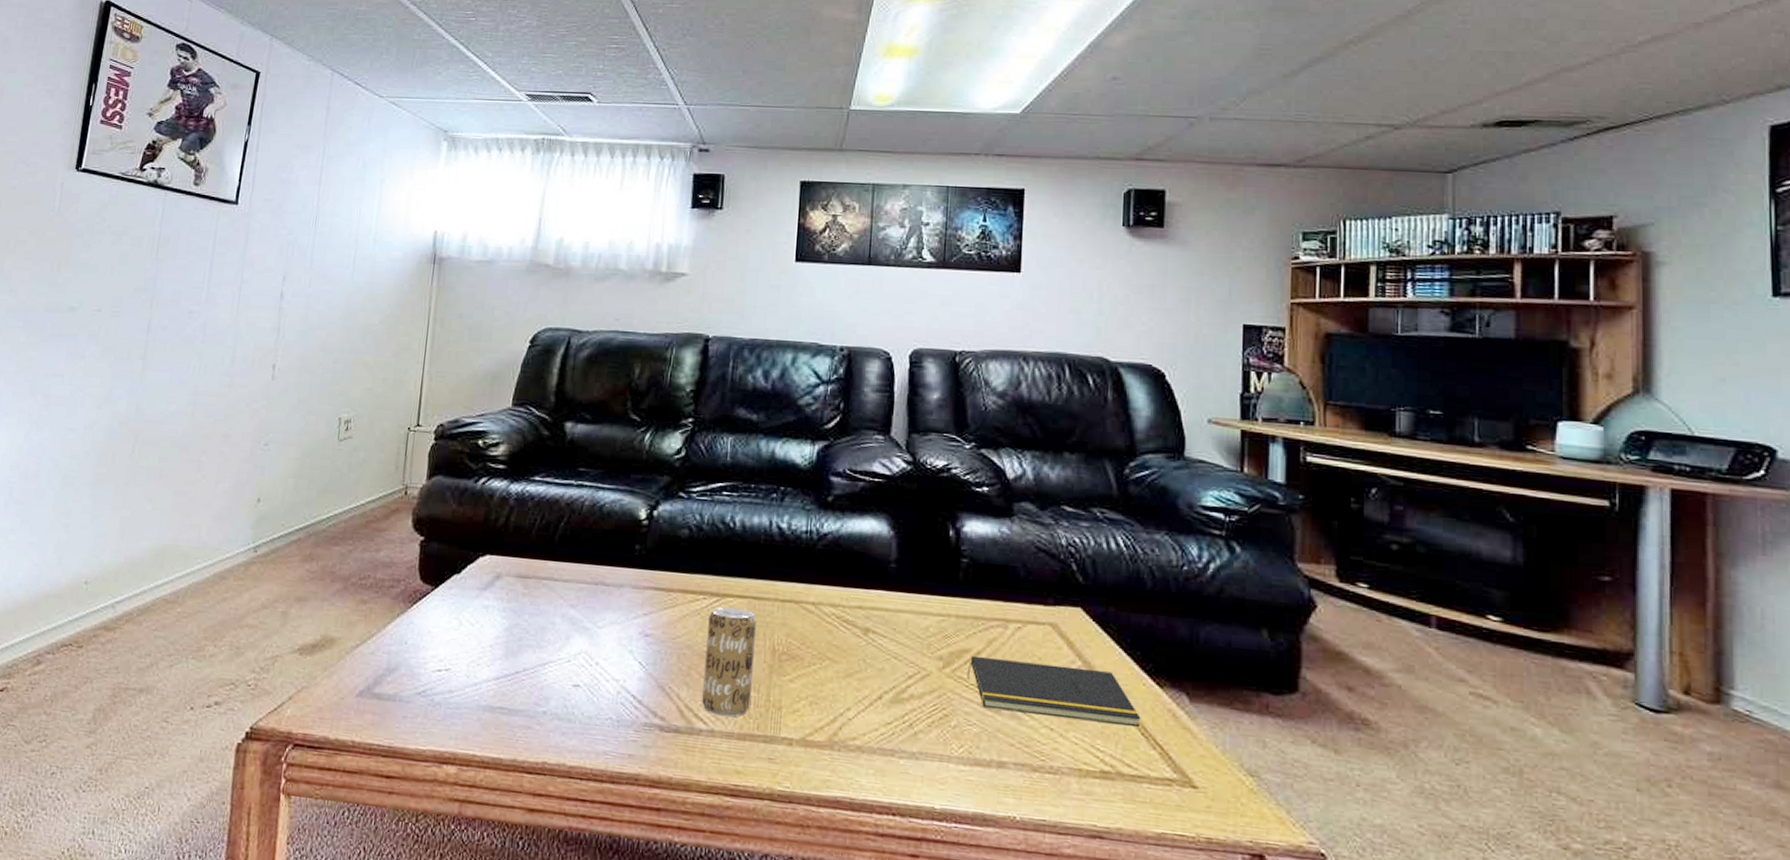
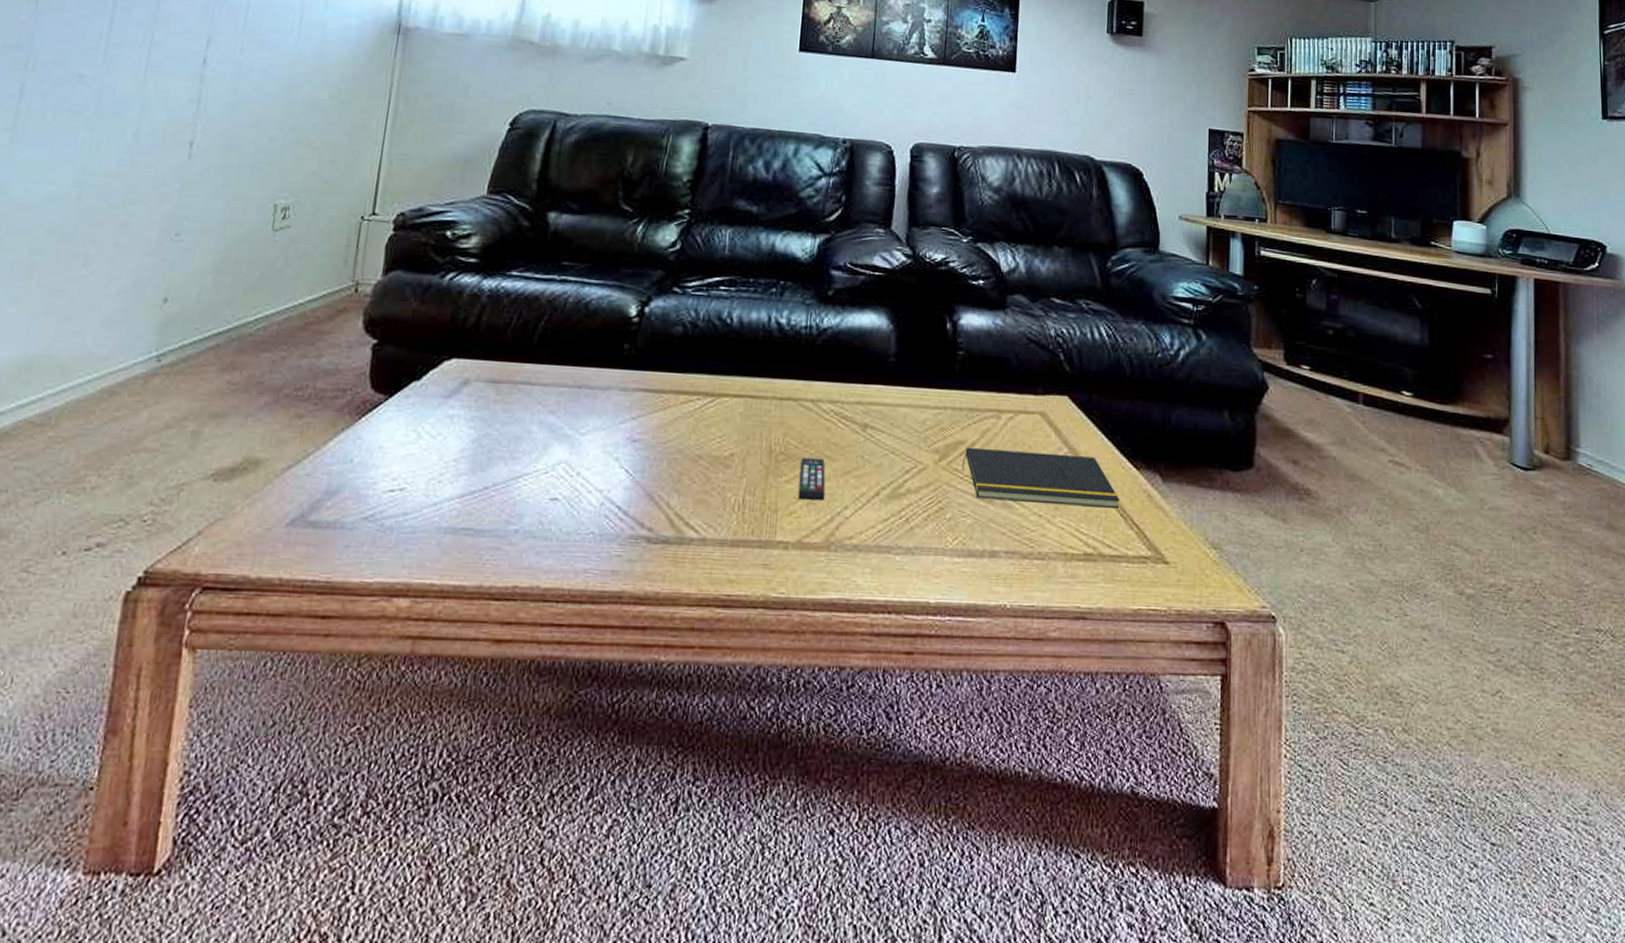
beverage can: present [702,607,757,717] -> none [693,407,753,524]
remote control: none [801,658,828,702] -> present [797,457,826,502]

